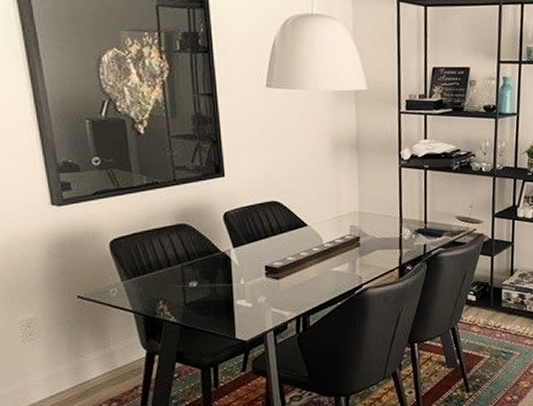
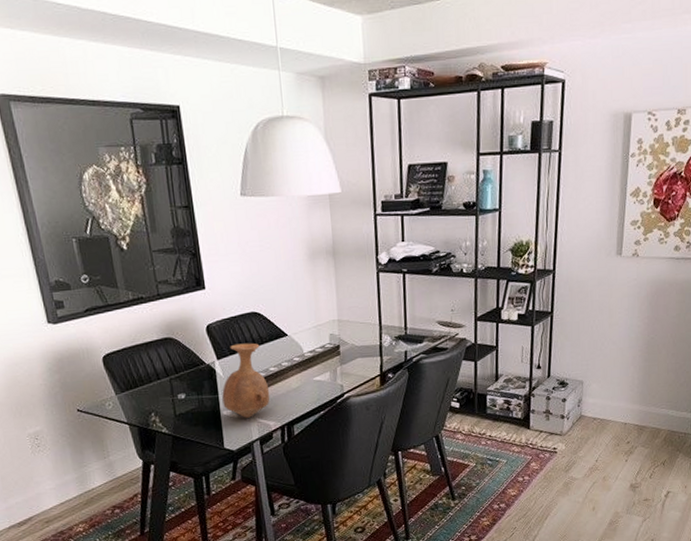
vase: none [236,232,287,308] -> present [222,343,270,418]

